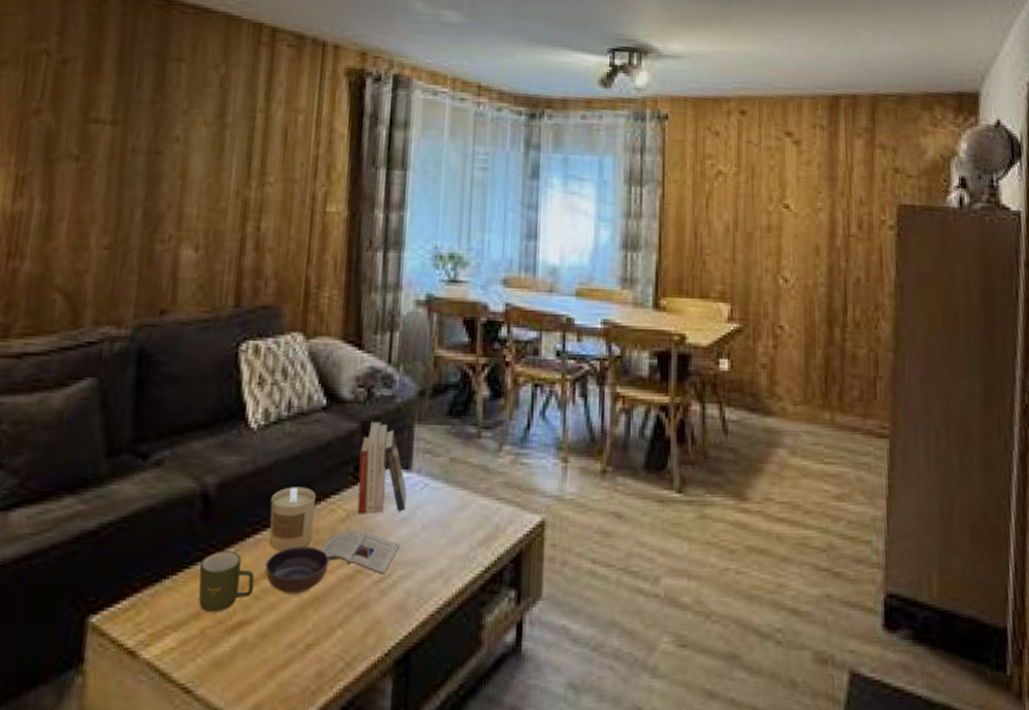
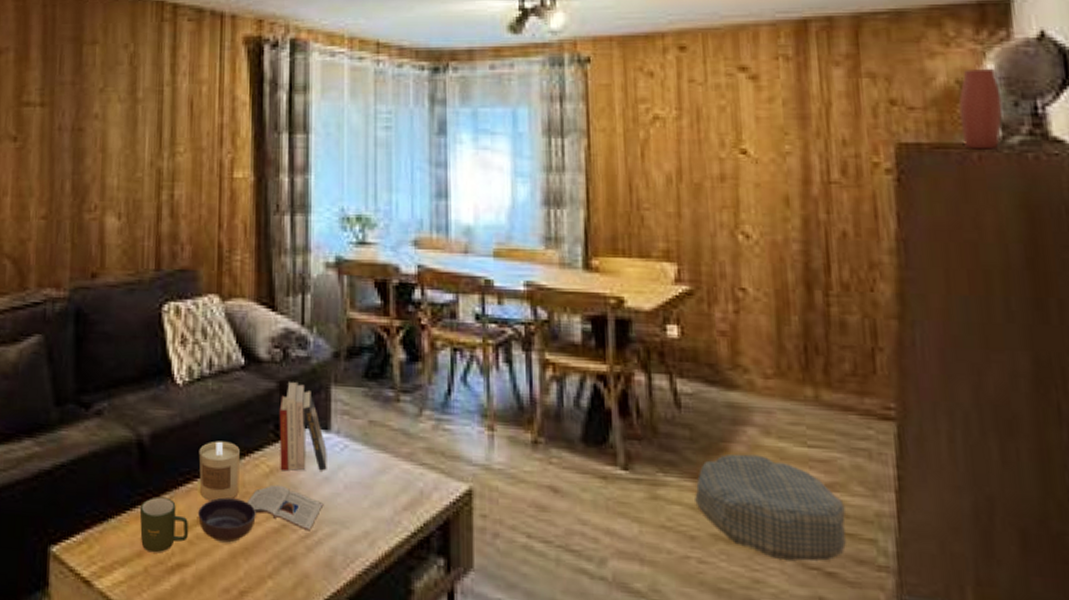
dog bed: none [735,473,850,564] -> present [695,453,846,561]
vase: none [941,147,971,213] -> present [958,69,1003,150]

